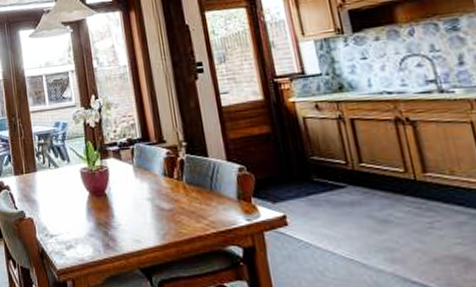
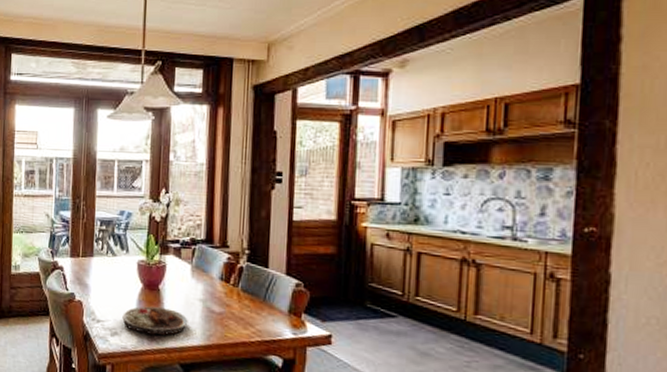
plate: none [74,213,141,242] -> present [122,306,188,336]

